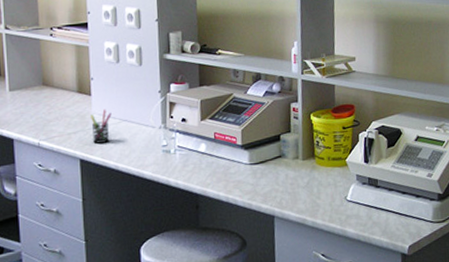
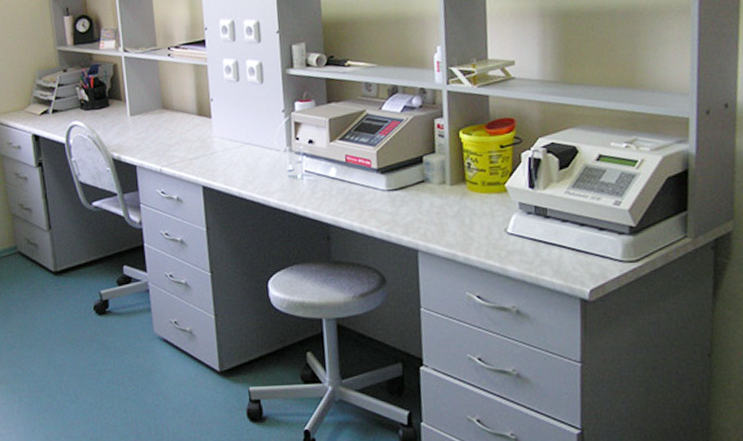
pen holder: present [91,109,112,144] -> none [212,131,233,169]

